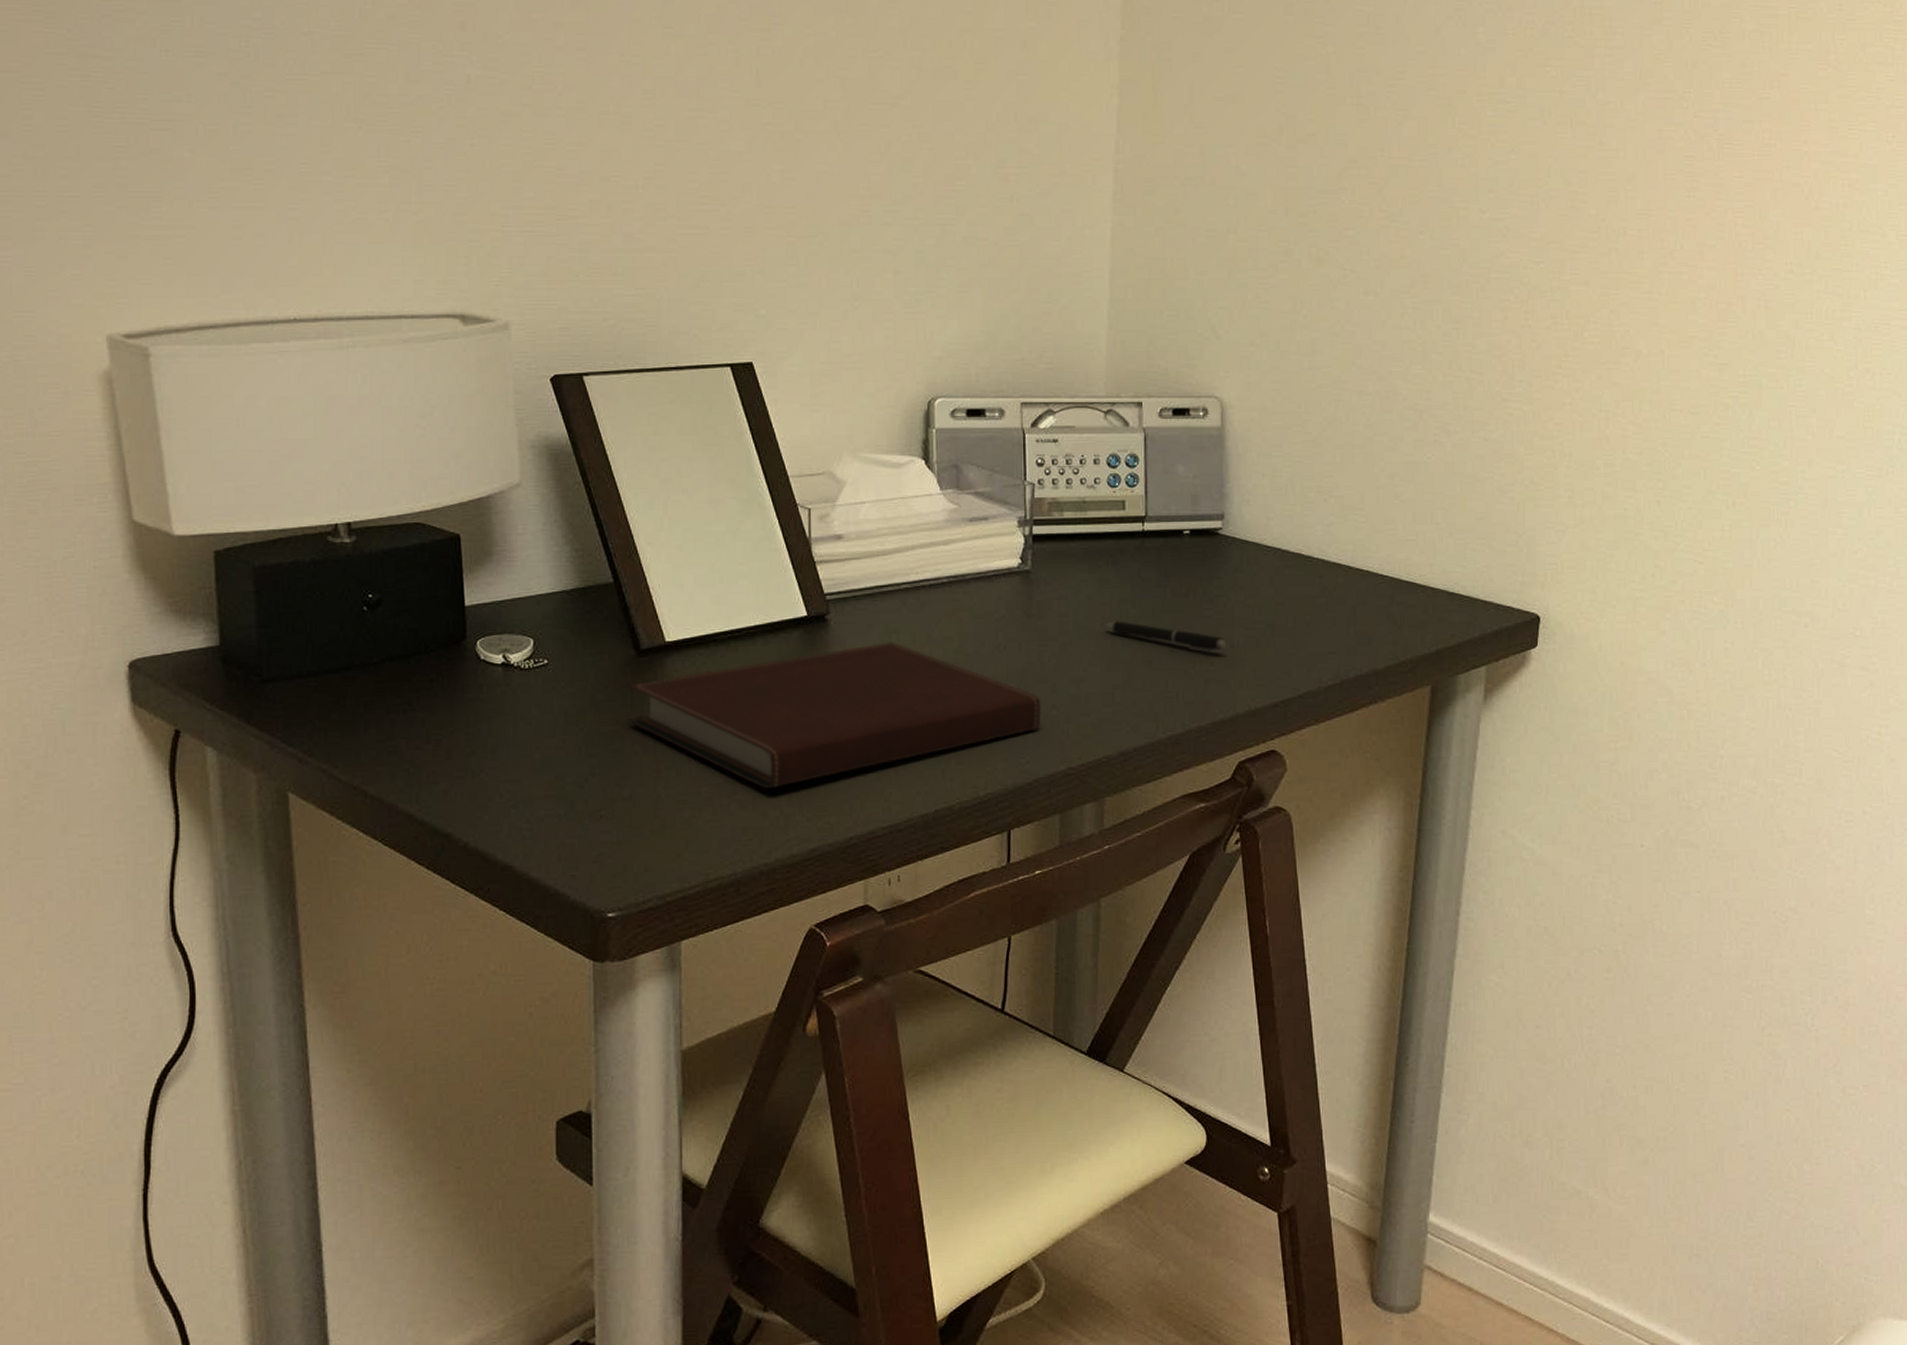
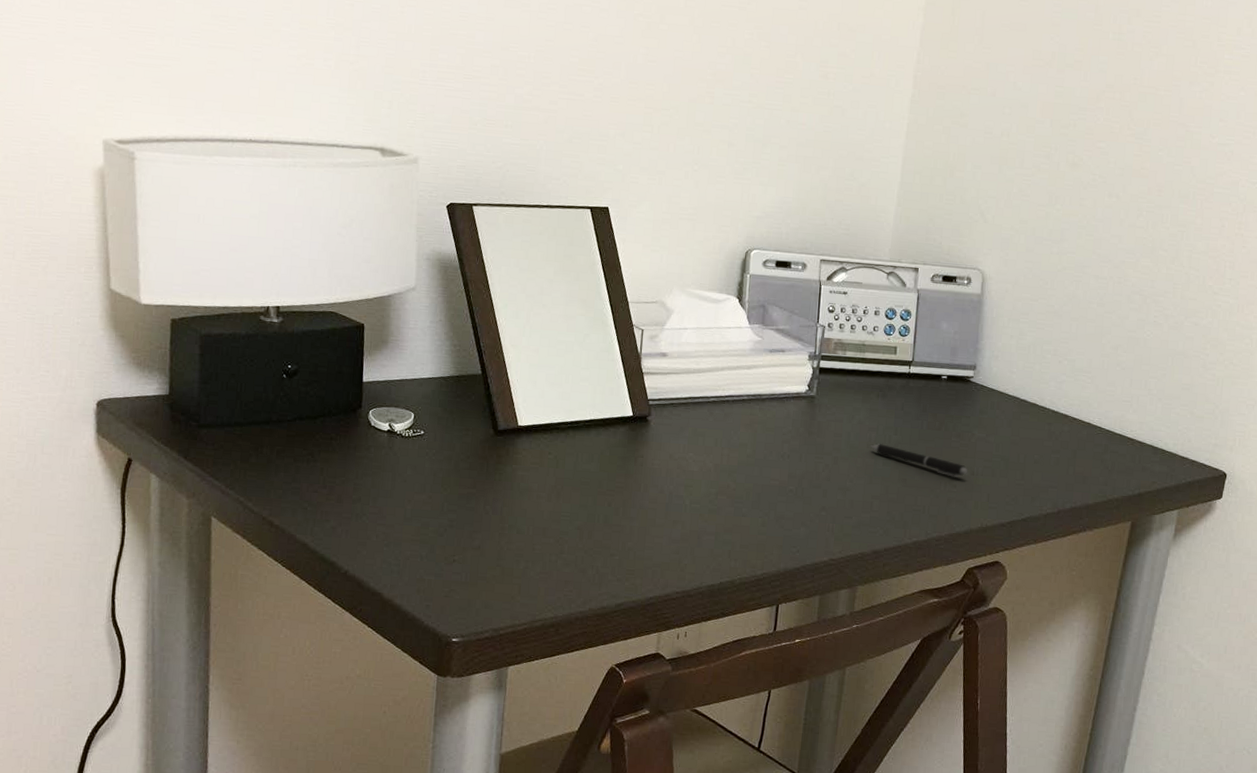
notebook: present [627,642,1042,789] -> none [483,443,814,552]

